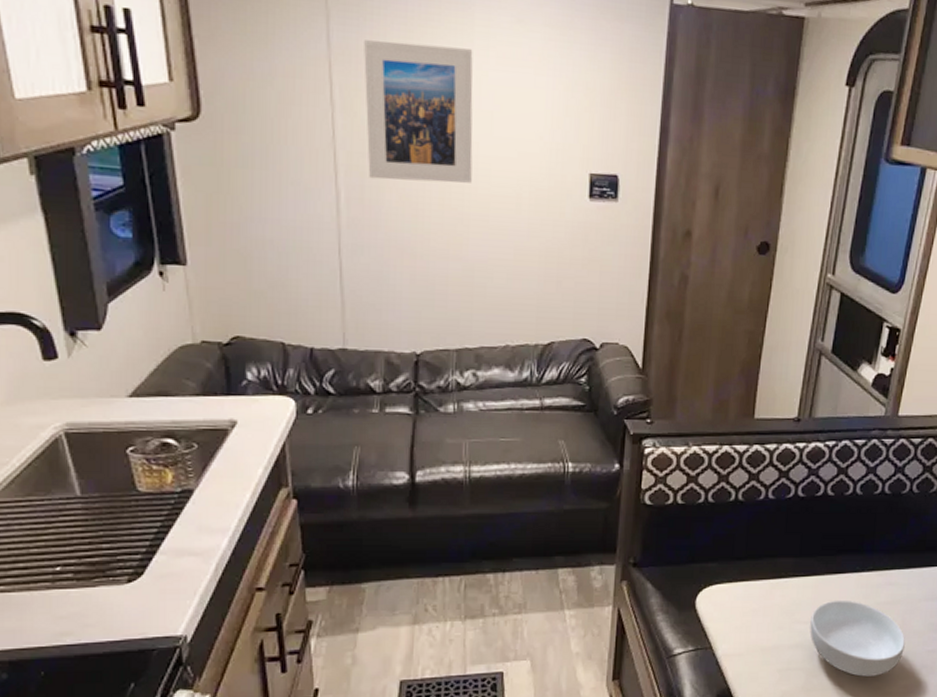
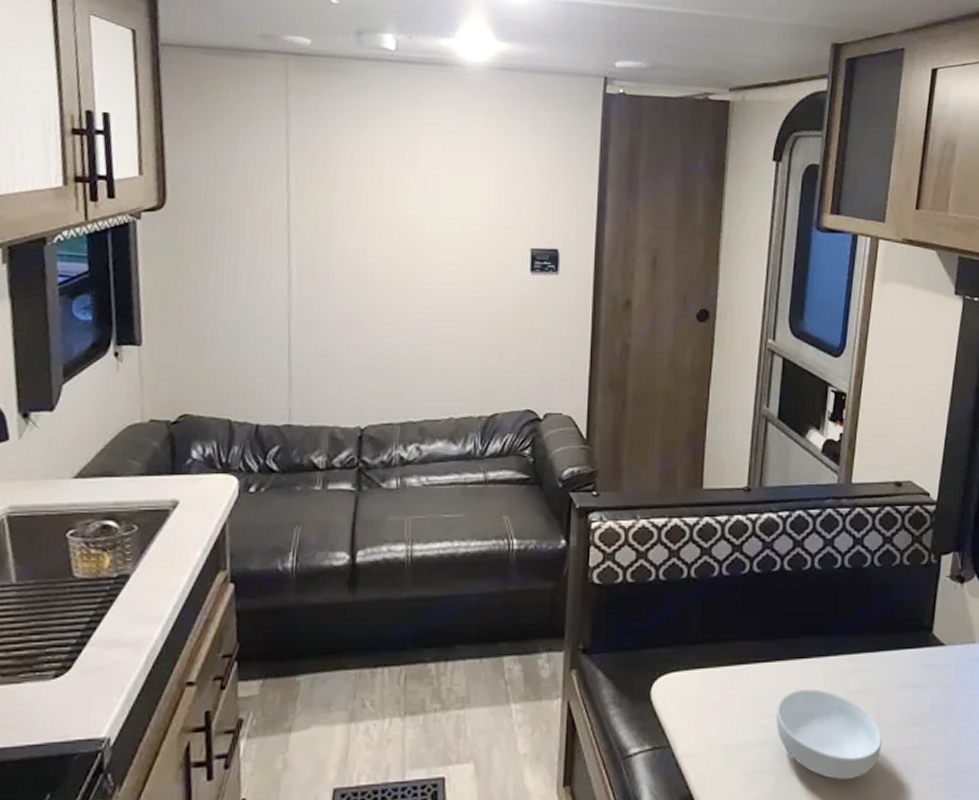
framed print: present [364,40,473,183] -> none [319,133,421,261]

